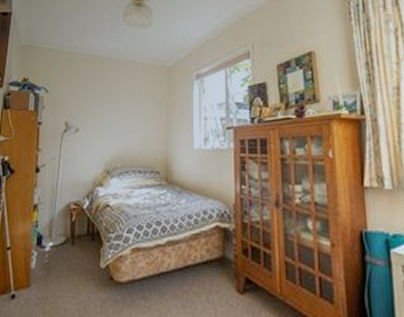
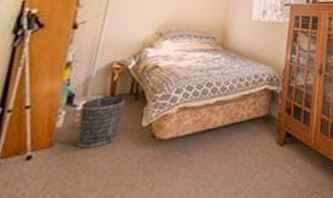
wastebasket: none [48,236,84,289] -> present [77,95,126,148]

